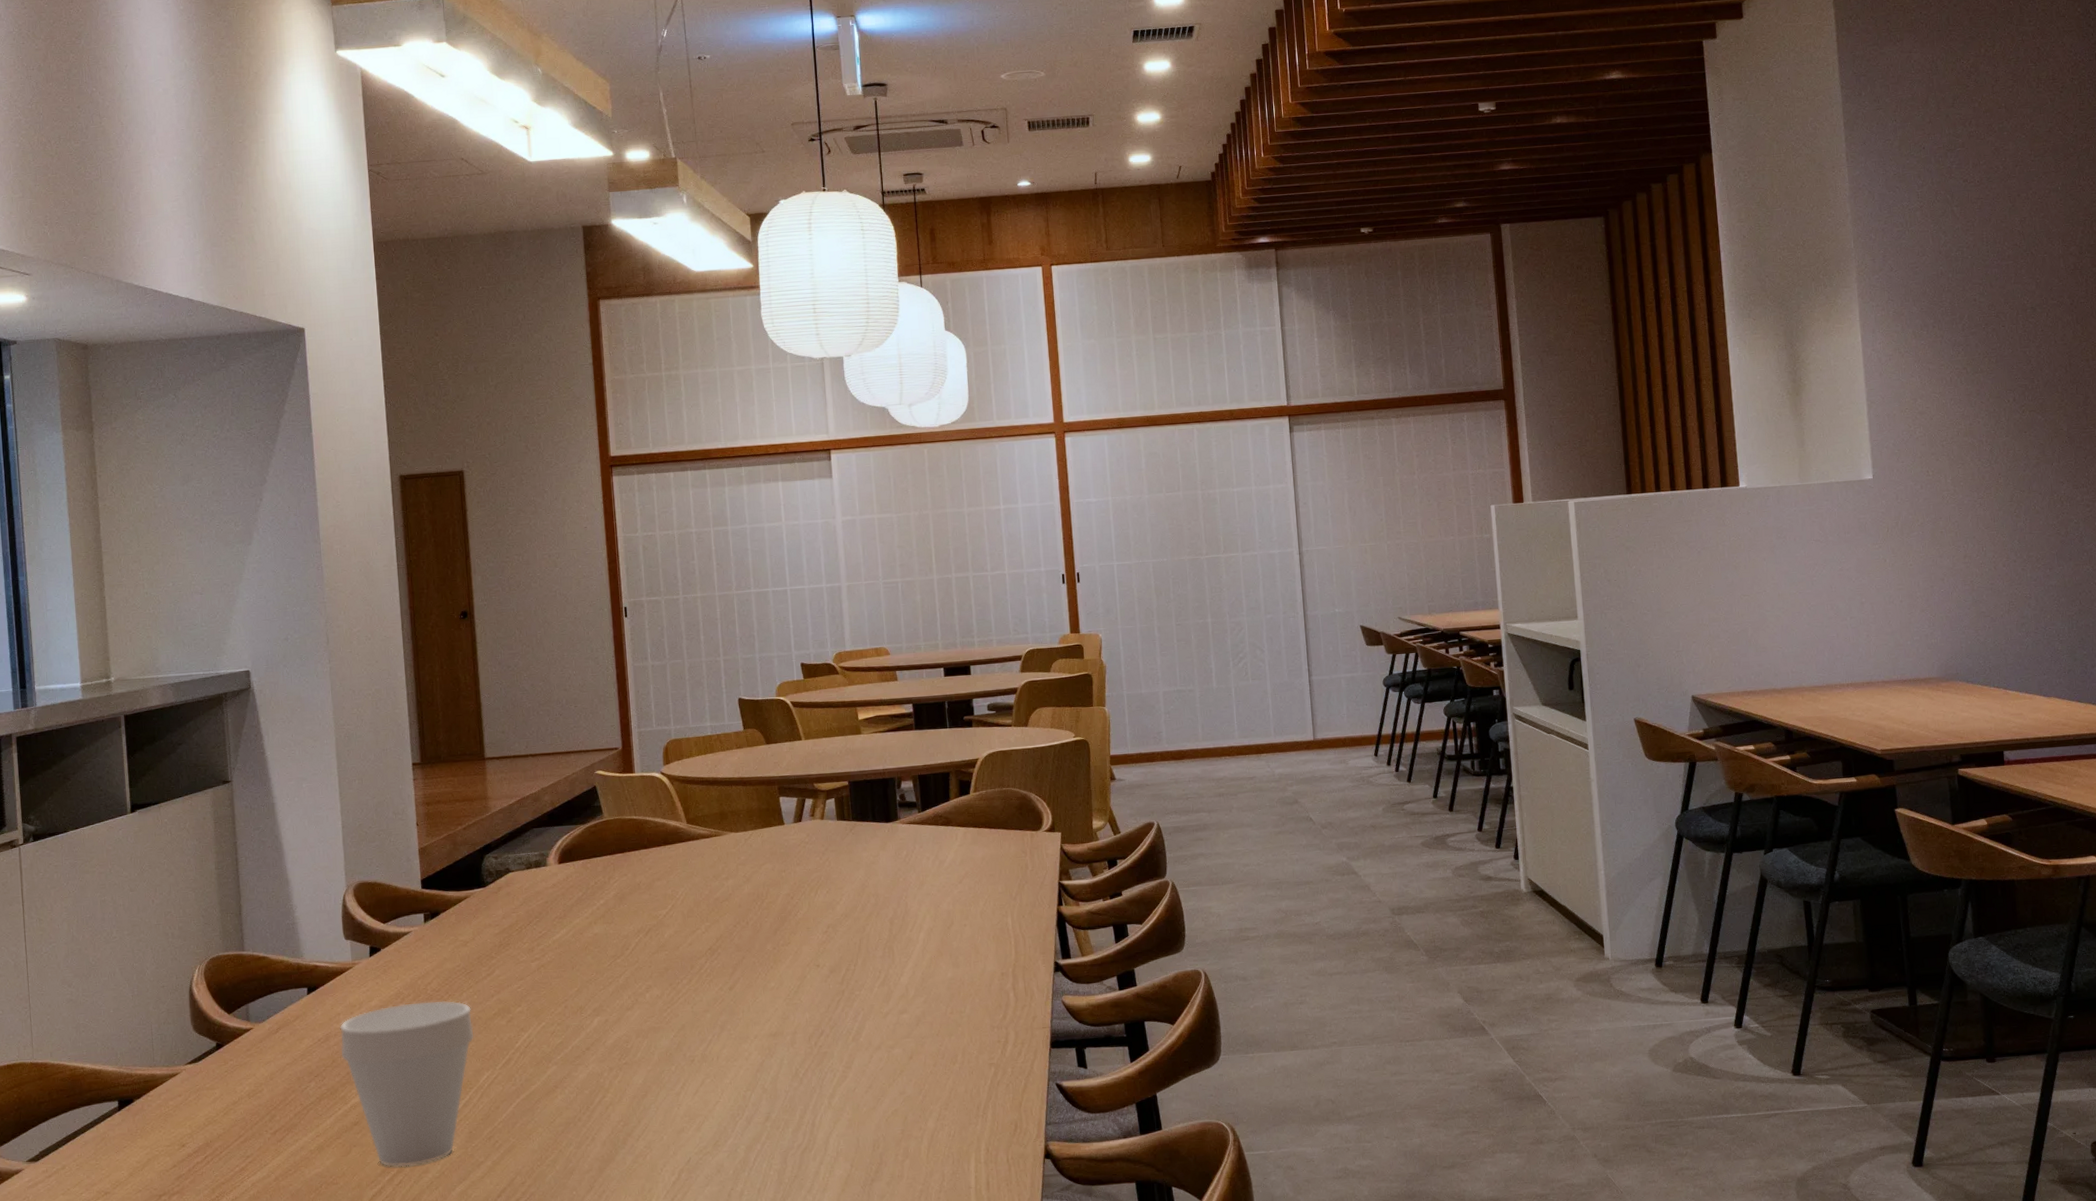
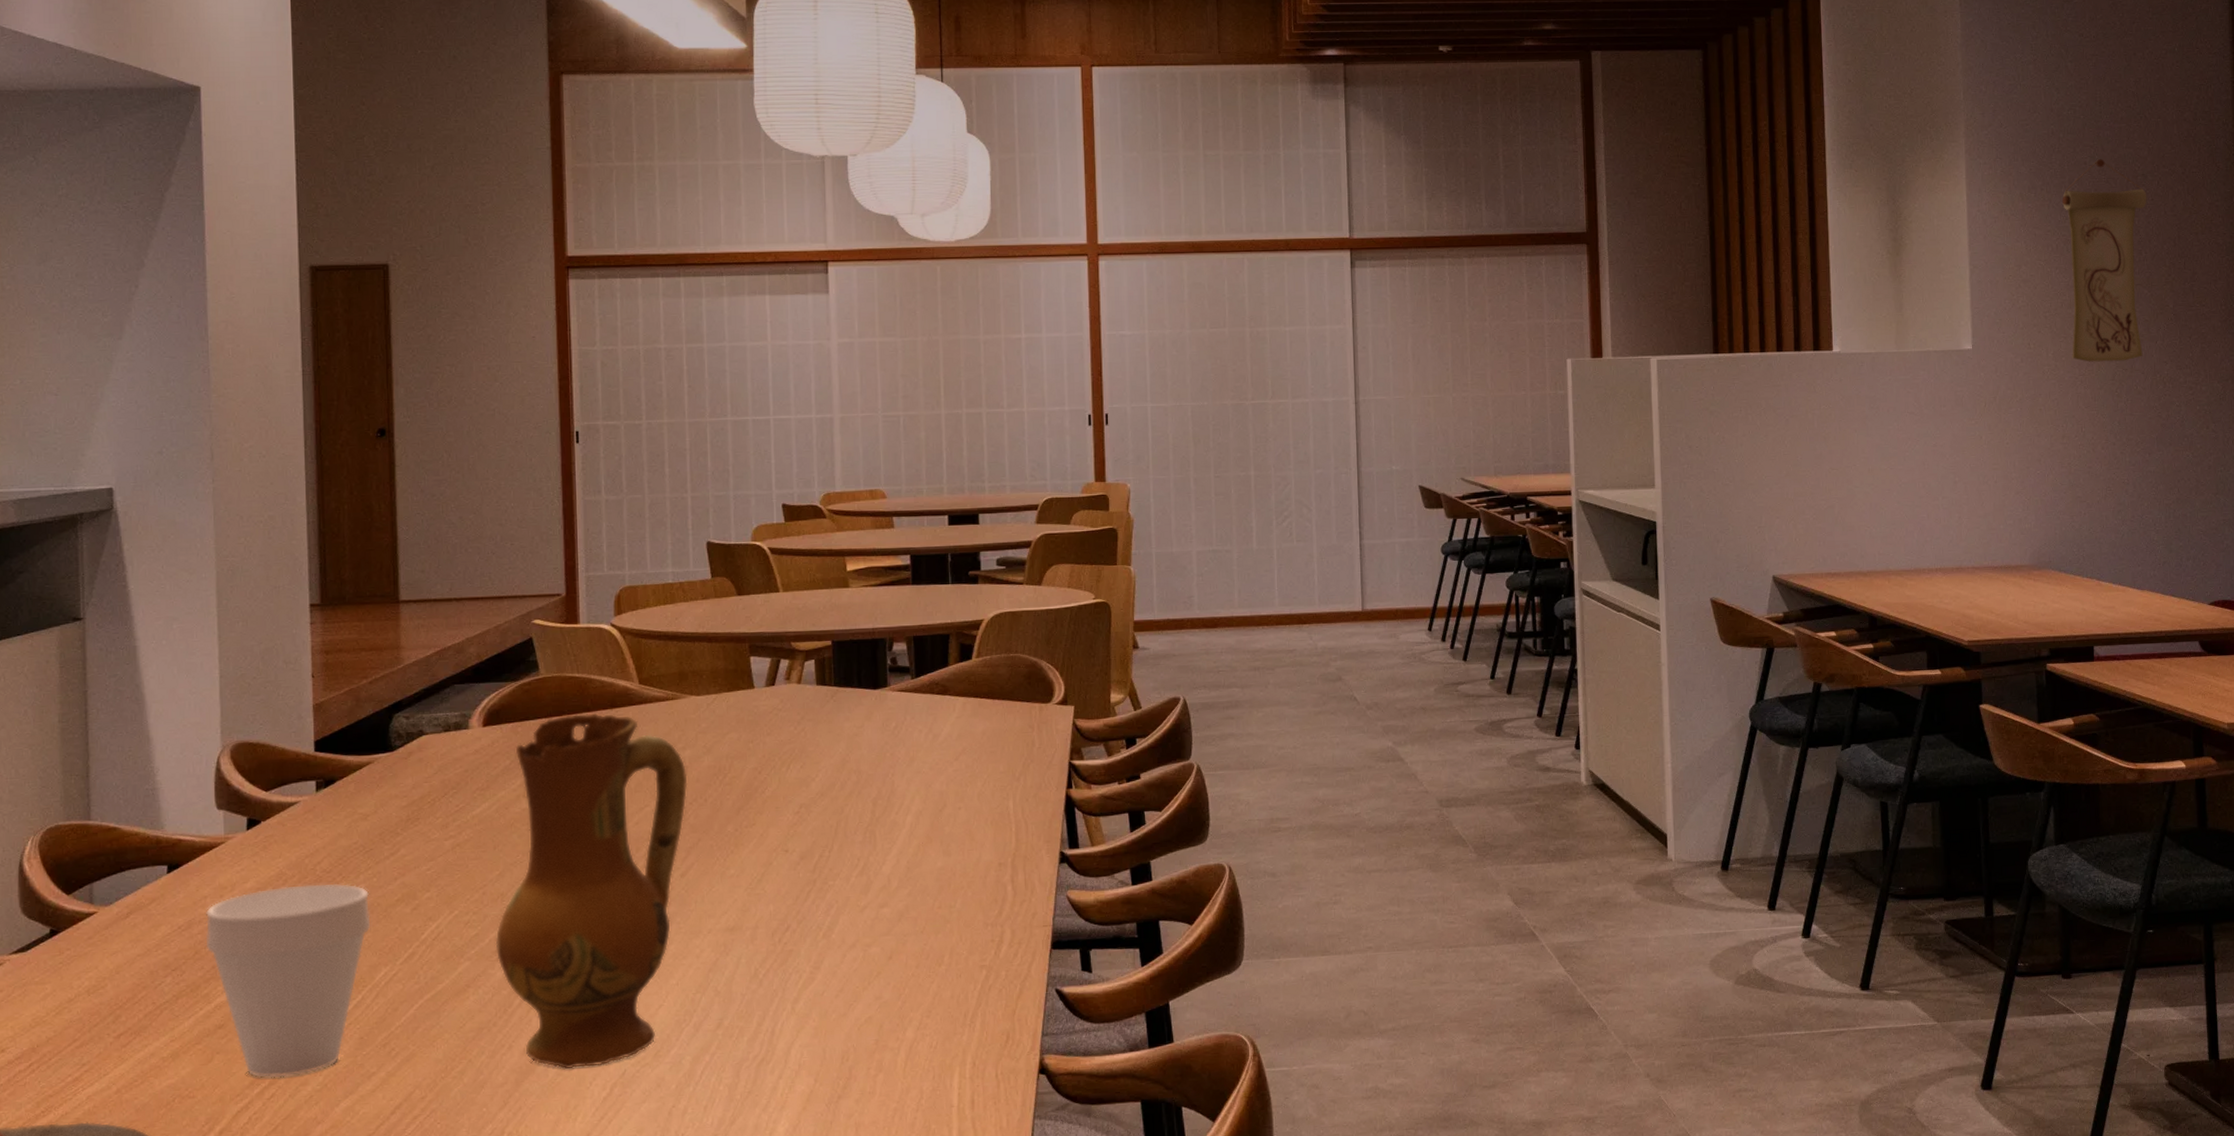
ceramic jug: none [577,849,732,1158] -> present [495,712,688,1070]
wall scroll: none [1954,294,2040,486] -> present [2062,158,2147,362]

